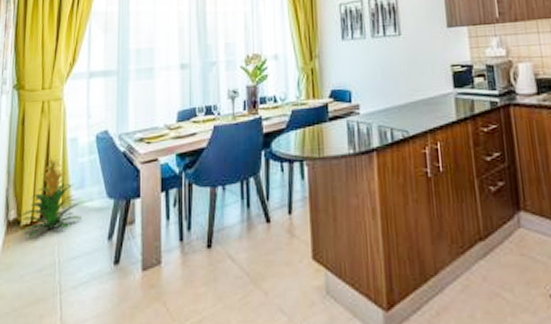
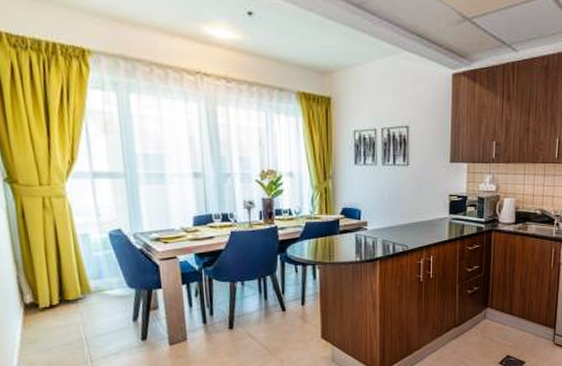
indoor plant: present [19,154,83,239] -> none [36,248,105,319]

